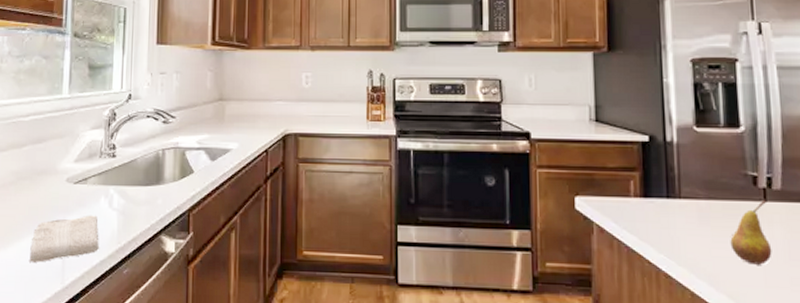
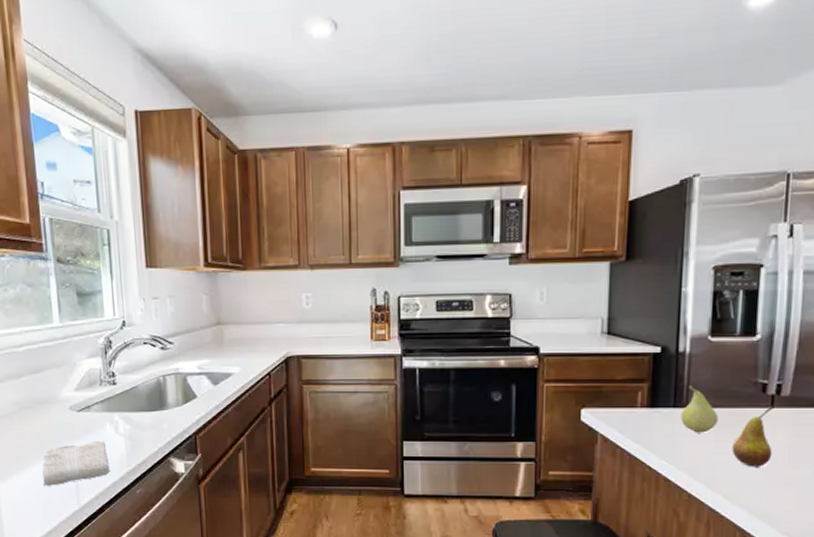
fruit: none [675,176,713,226] -> present [681,386,718,433]

